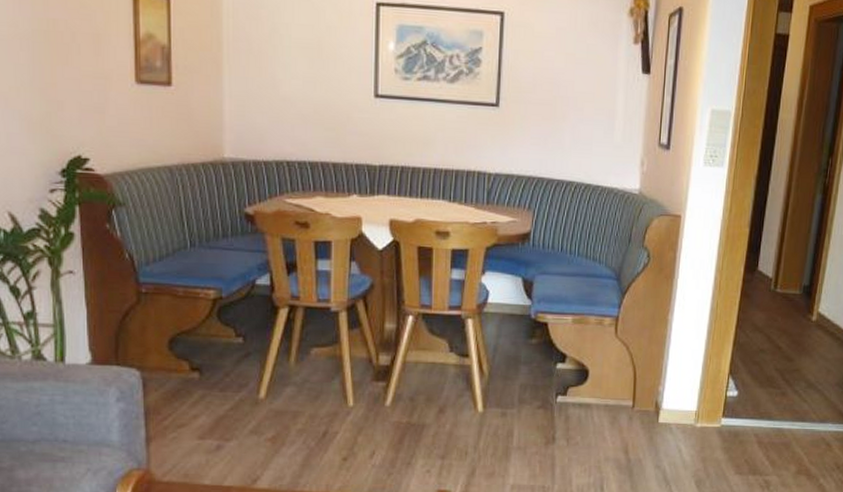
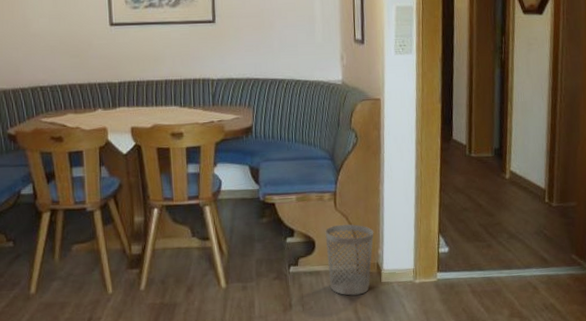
wastebasket: none [600,354,657,434] -> present [325,224,374,296]

